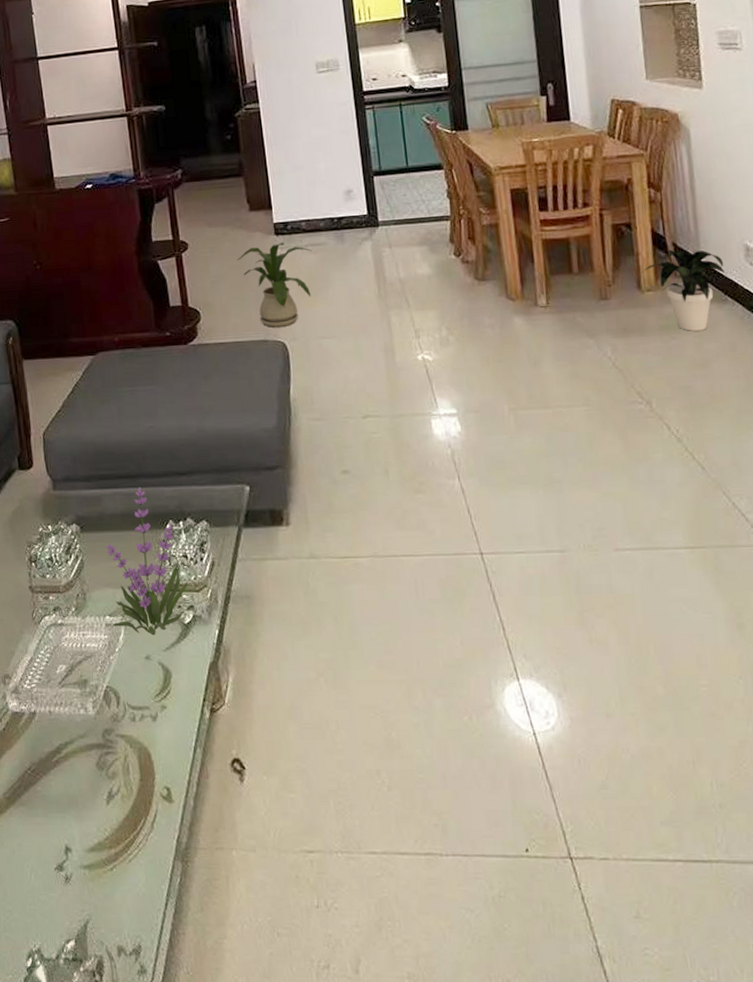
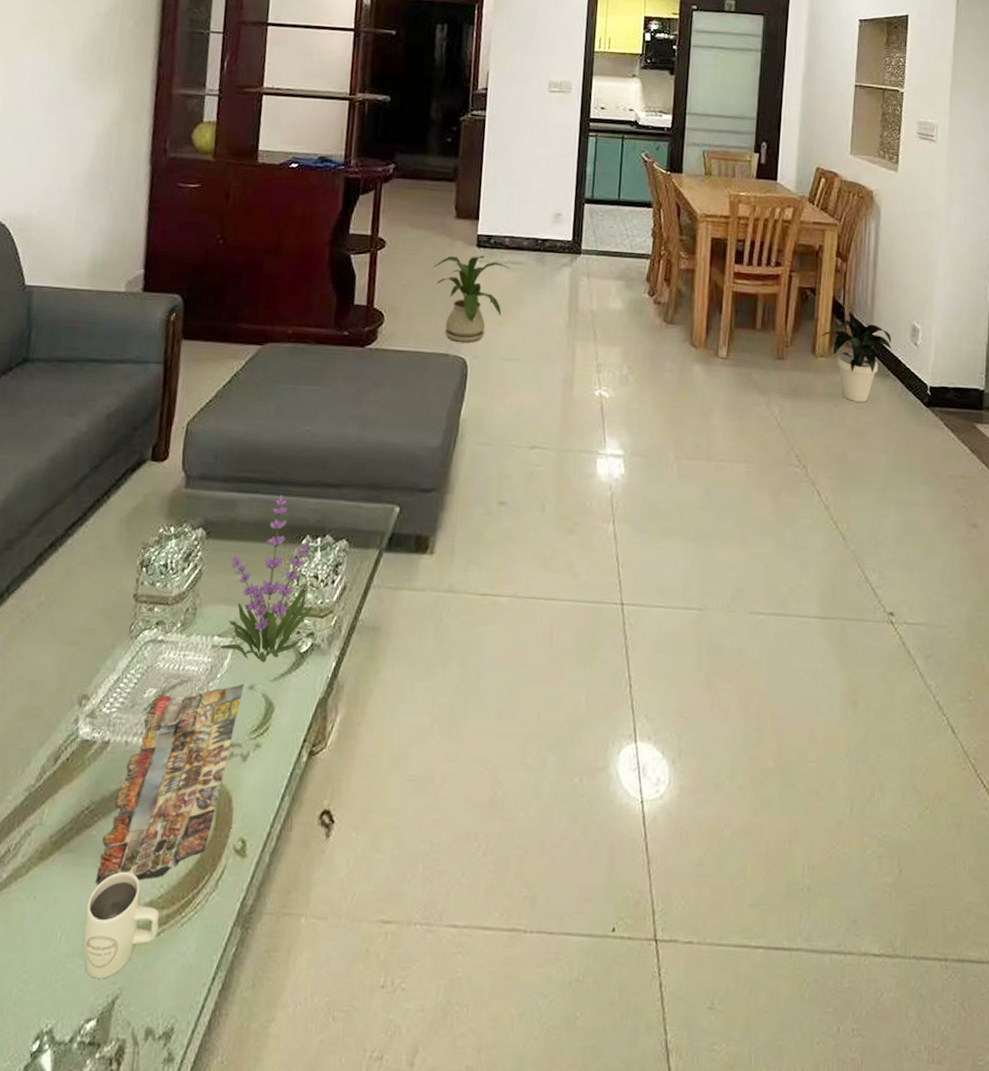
mug: none [46,819,111,907] -> present [83,871,160,979]
magazine: none [47,654,141,832] -> present [95,682,244,886]

